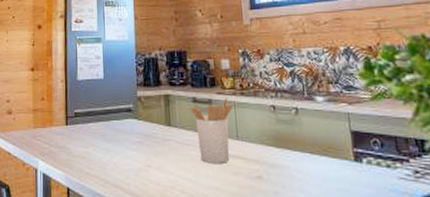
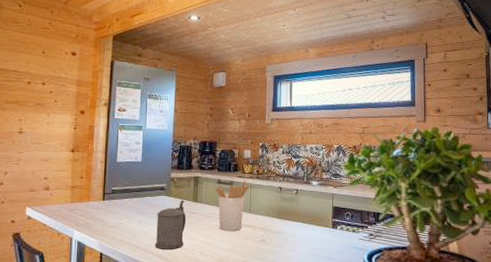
beer stein: none [126,123,160,187] -> present [155,200,187,250]

